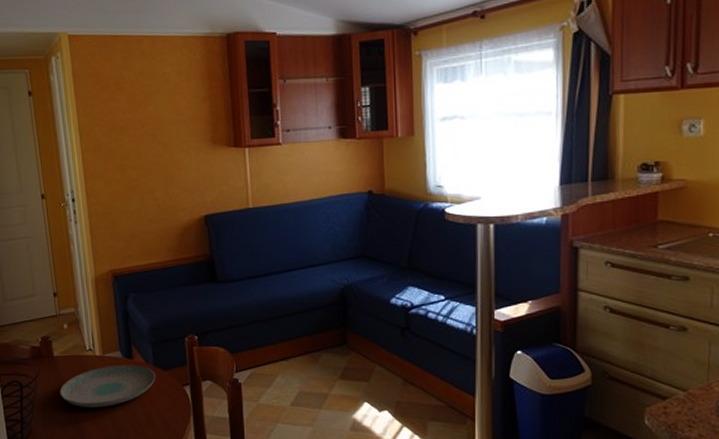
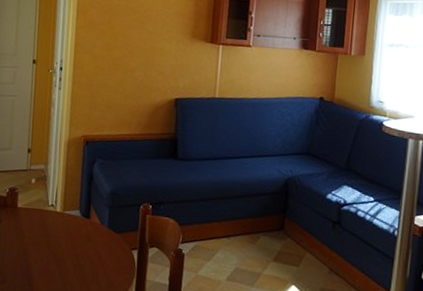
plate: present [60,365,156,408] -> none [16,222,109,261]

